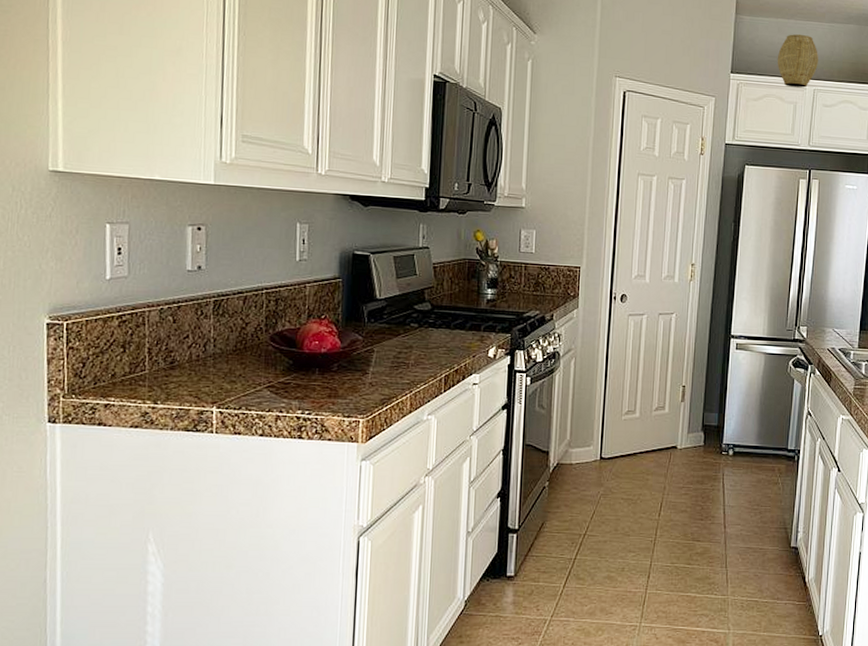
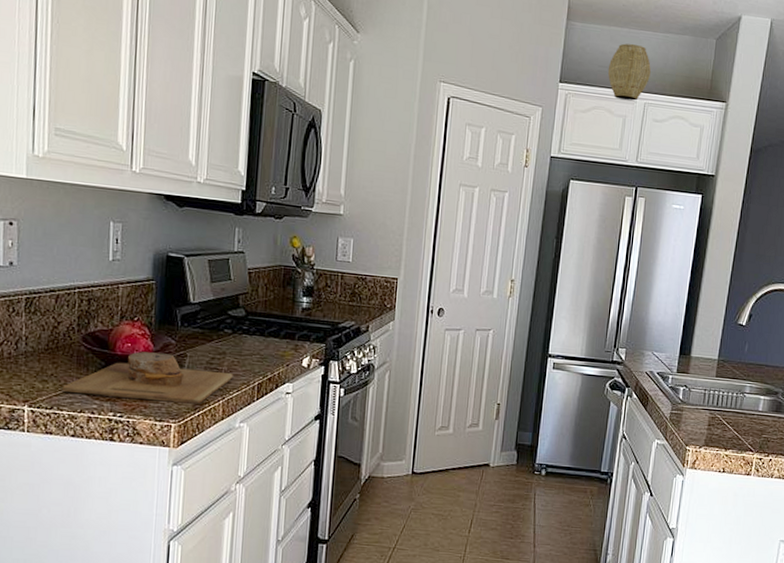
cutting board: none [251,349,420,399] -> present [63,351,233,404]

